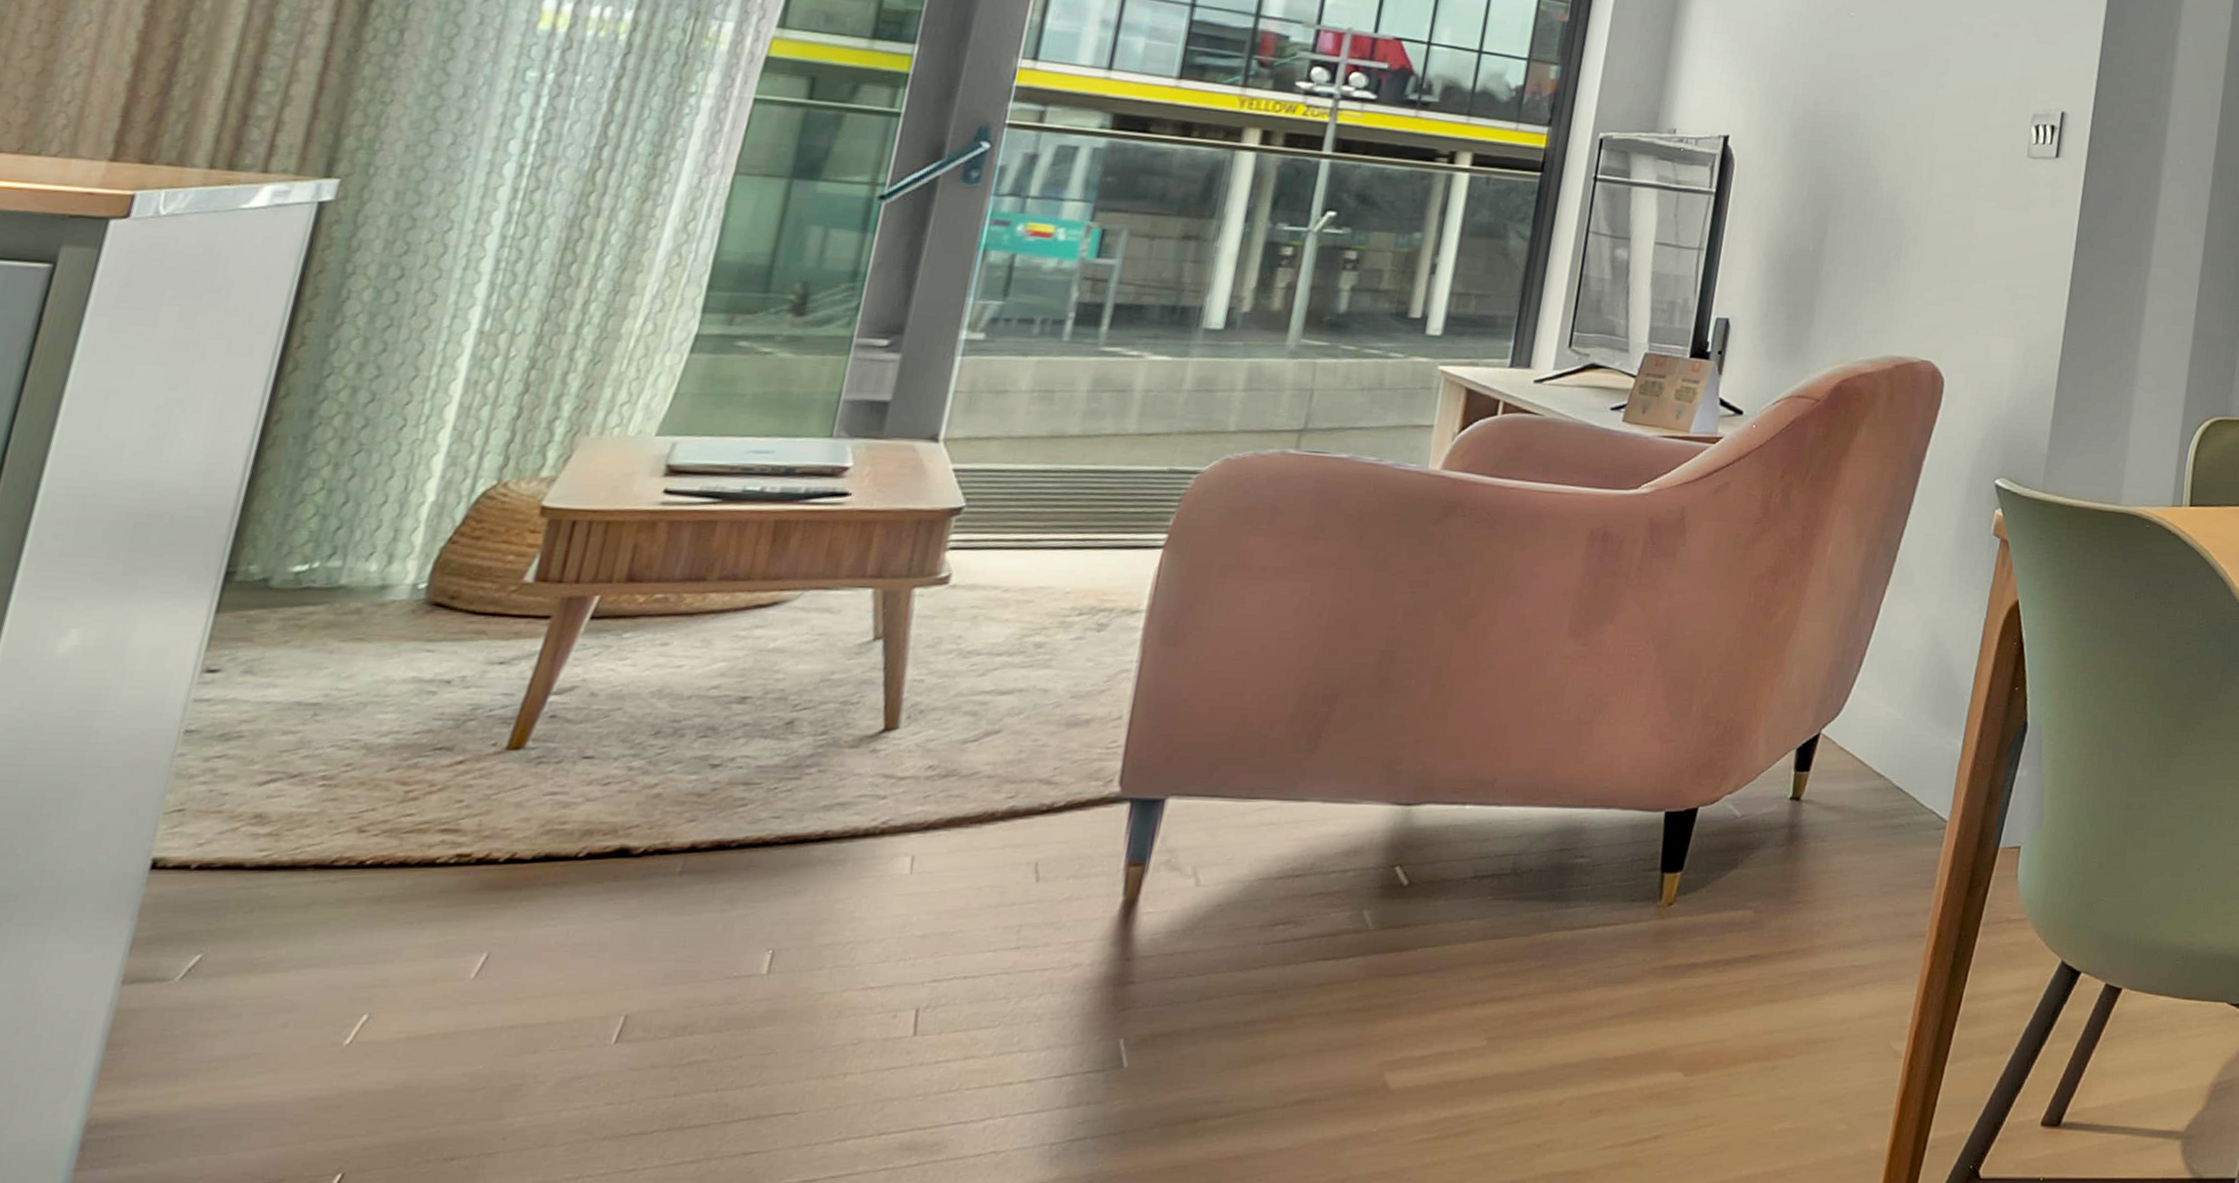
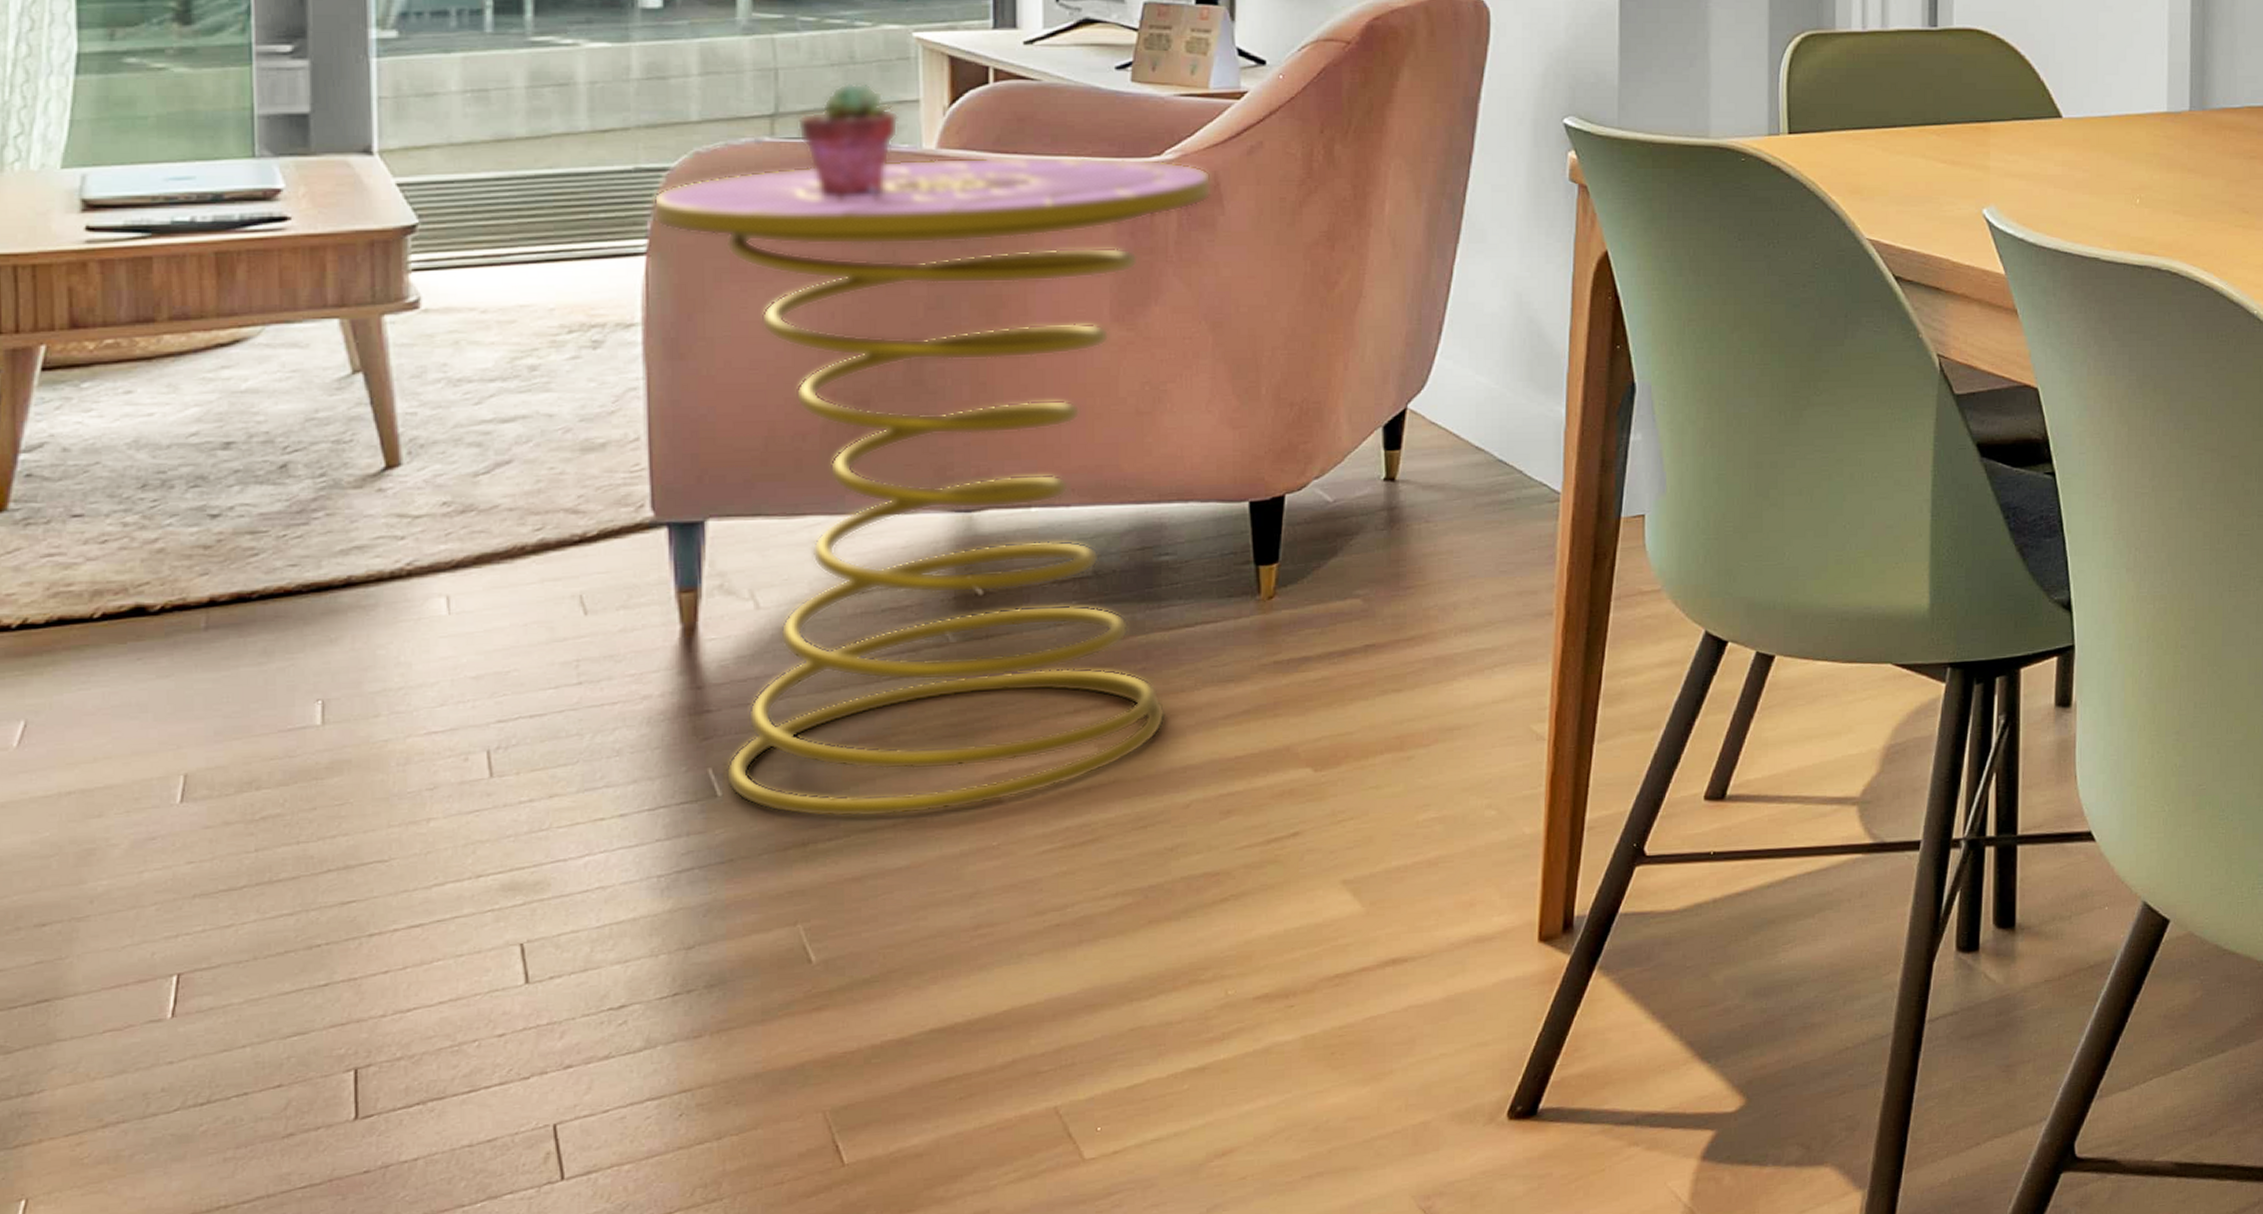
side table: none [1134,477,1679,1097] -> present [653,156,1211,818]
potted succulent: none [1320,405,1413,506] -> present [797,82,899,195]

